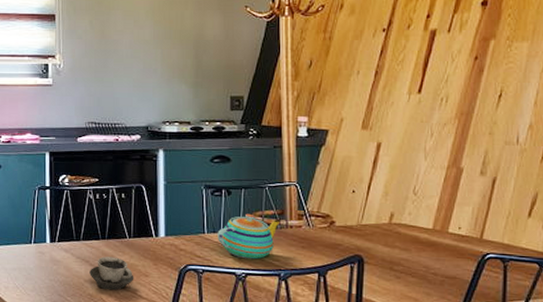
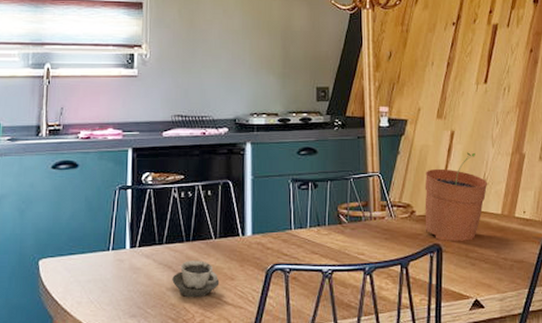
teapot: present [217,213,282,259] -> none [304,206,366,254]
plant pot: none [345,164,418,254] -> present [424,152,488,241]

